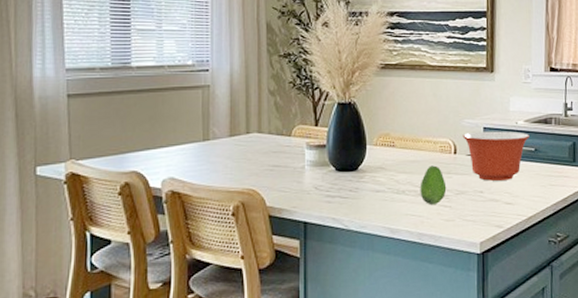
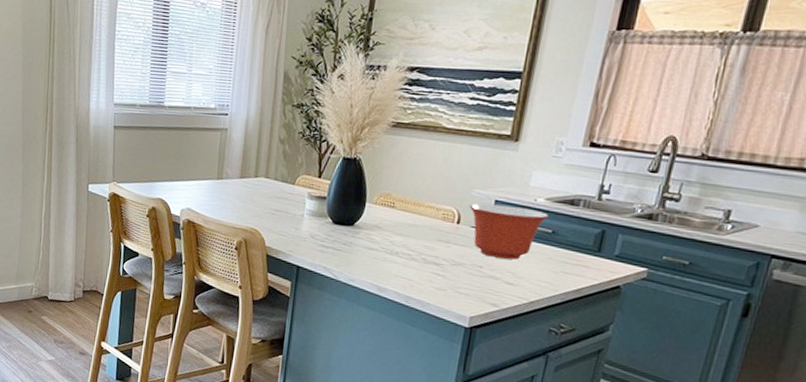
fruit: present [420,165,447,206] -> none [413,232,443,272]

